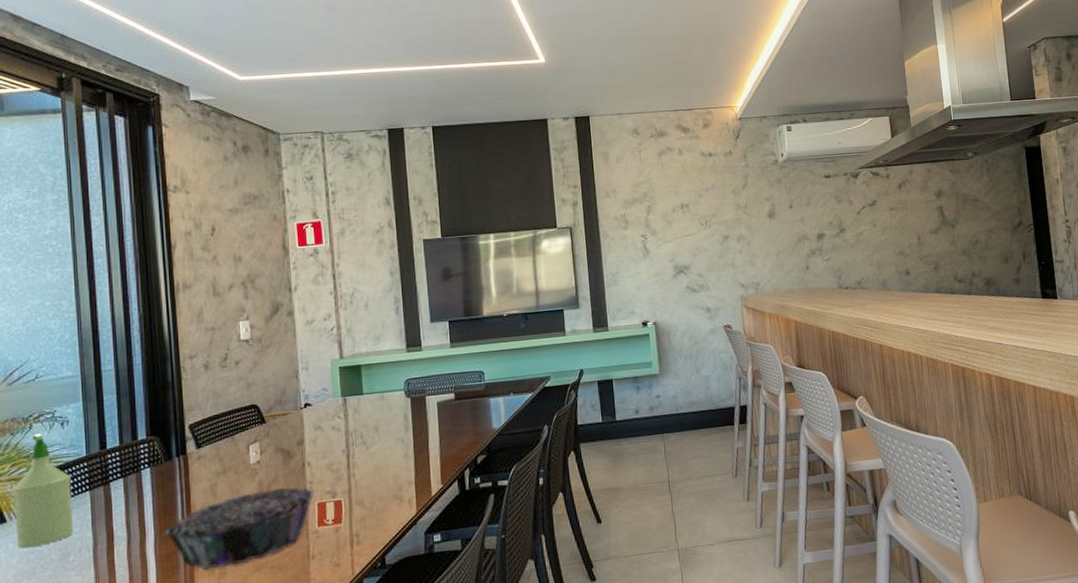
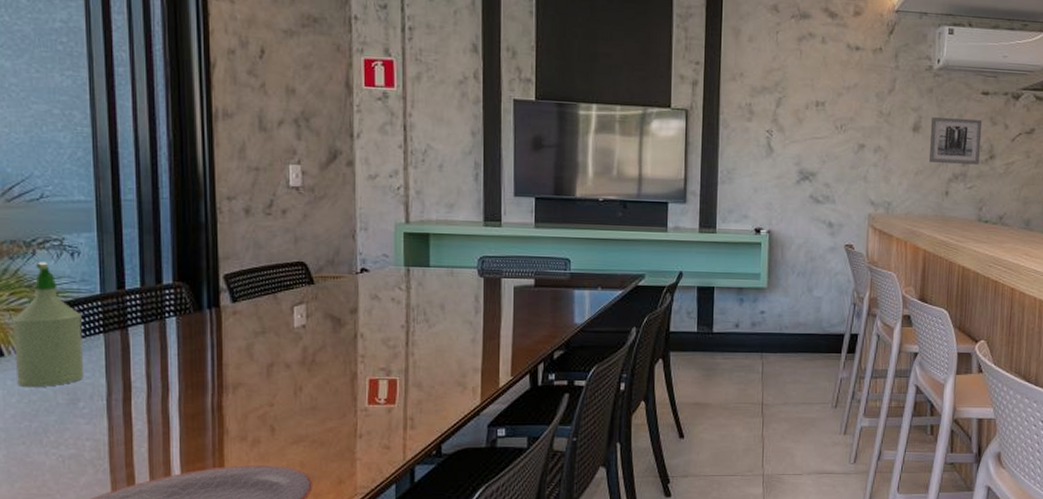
decorative bowl: present [166,486,315,570] -> none [192,357,366,435]
wall art: none [783,200,833,242] -> present [929,117,983,165]

